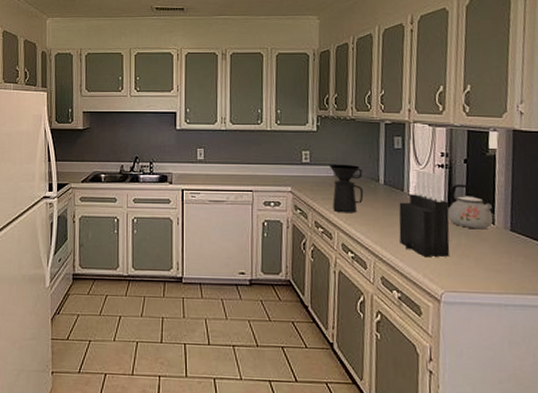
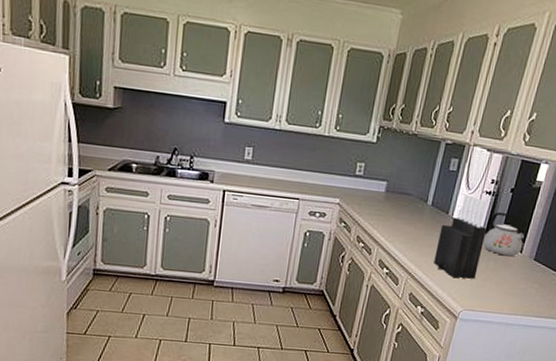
coffee maker: present [330,164,364,213] -> none [377,179,414,231]

